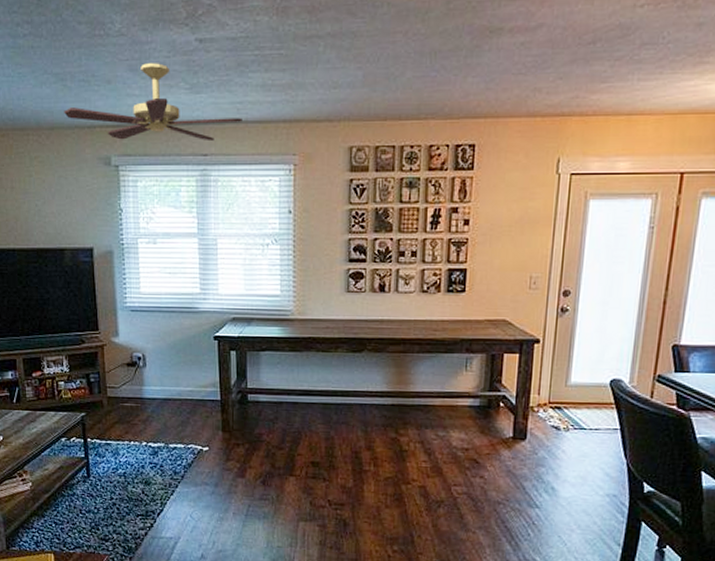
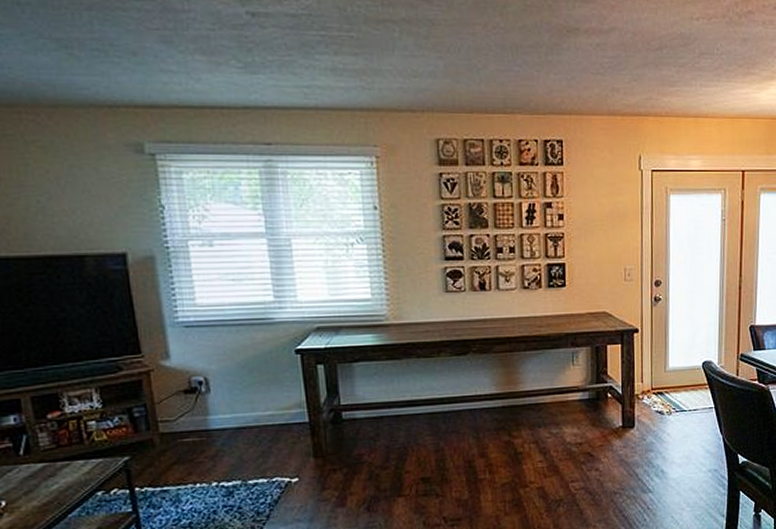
ceiling fan: present [64,63,242,142] -> none [72,35,312,129]

